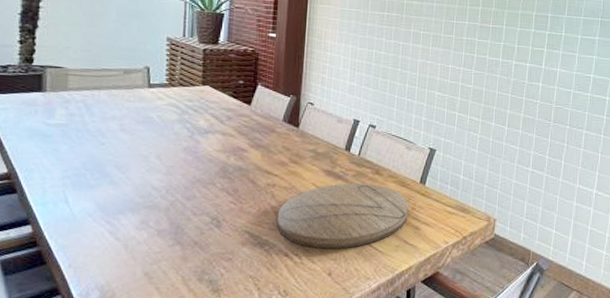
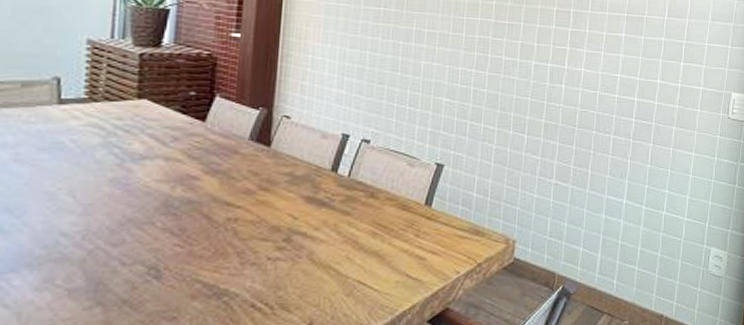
cutting board: present [276,183,409,250] -> none [239,209,412,294]

